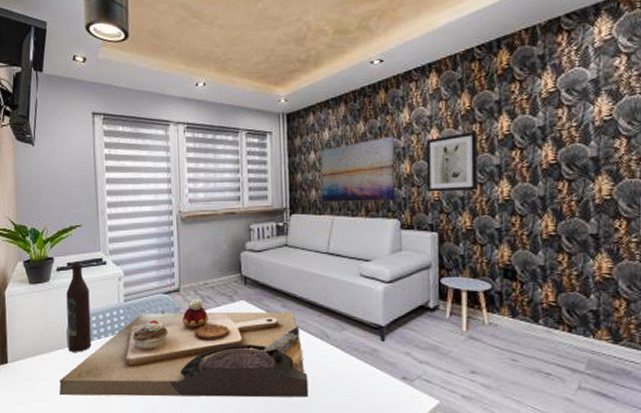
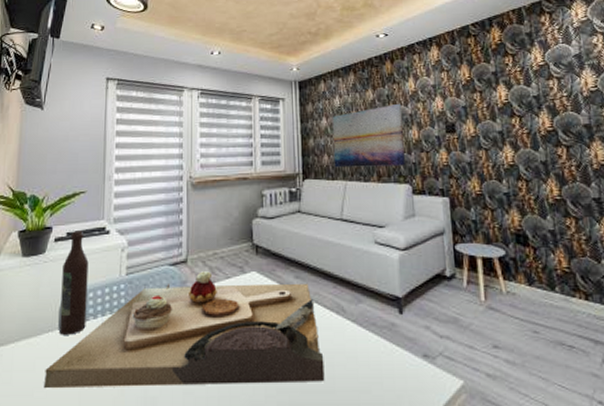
wall art: present [426,132,478,193] -> none [431,100,483,158]

